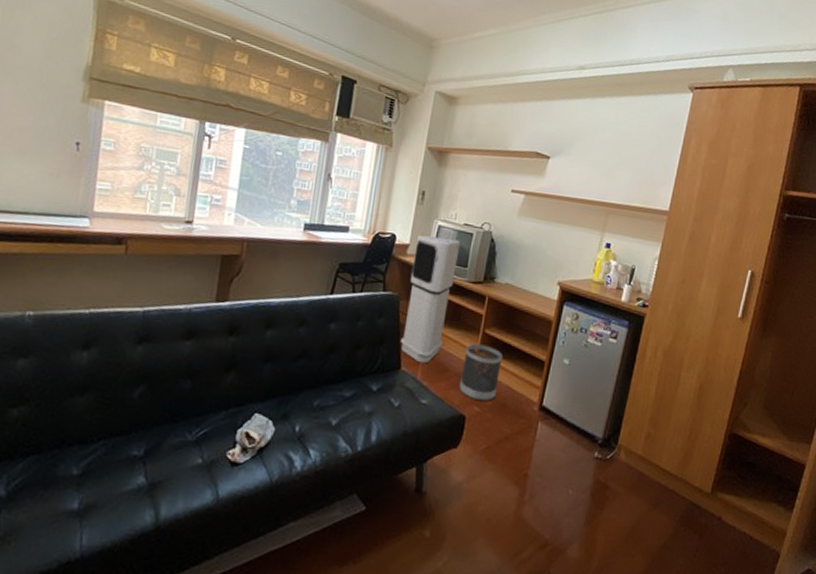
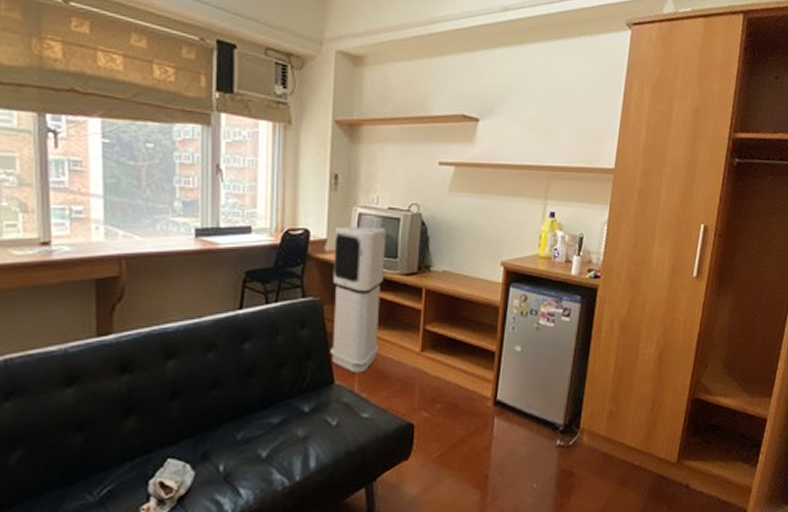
wastebasket: present [458,344,503,402] -> none [402,343,448,406]

